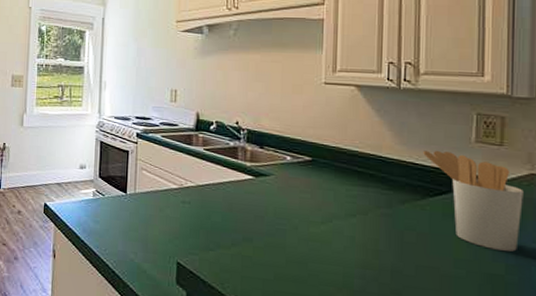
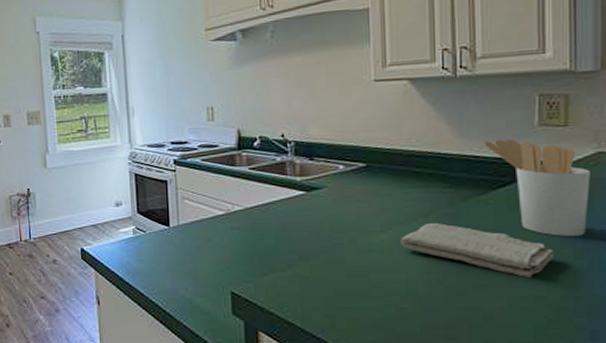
washcloth: none [339,221,487,287] -> present [401,223,555,279]

